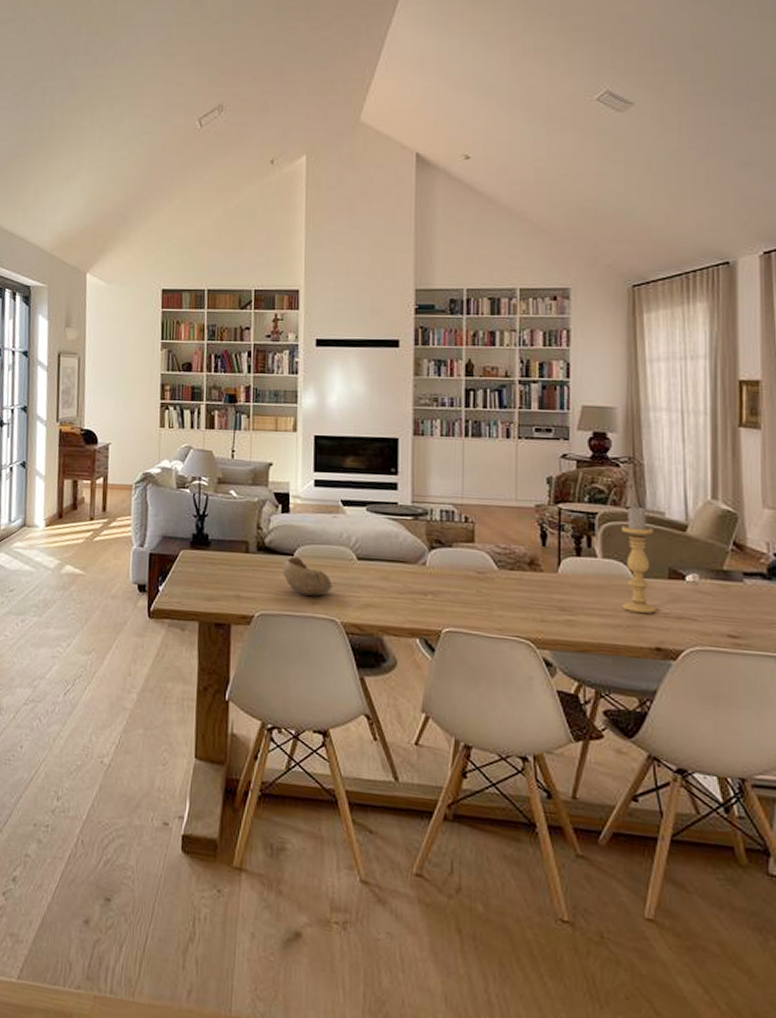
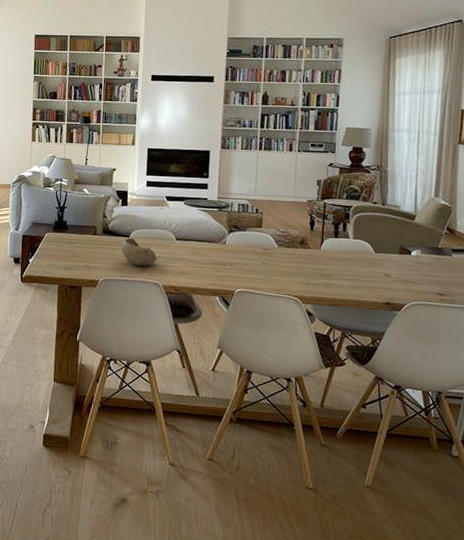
candle holder: present [621,506,656,614] -> none [365,201,391,278]

